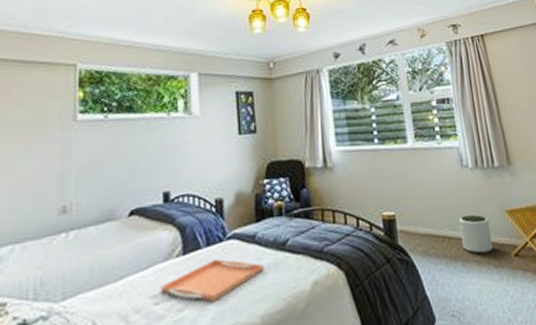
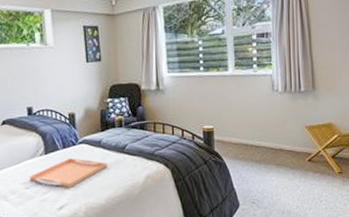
plant pot: present [459,214,493,254] -> none [266,129,292,159]

